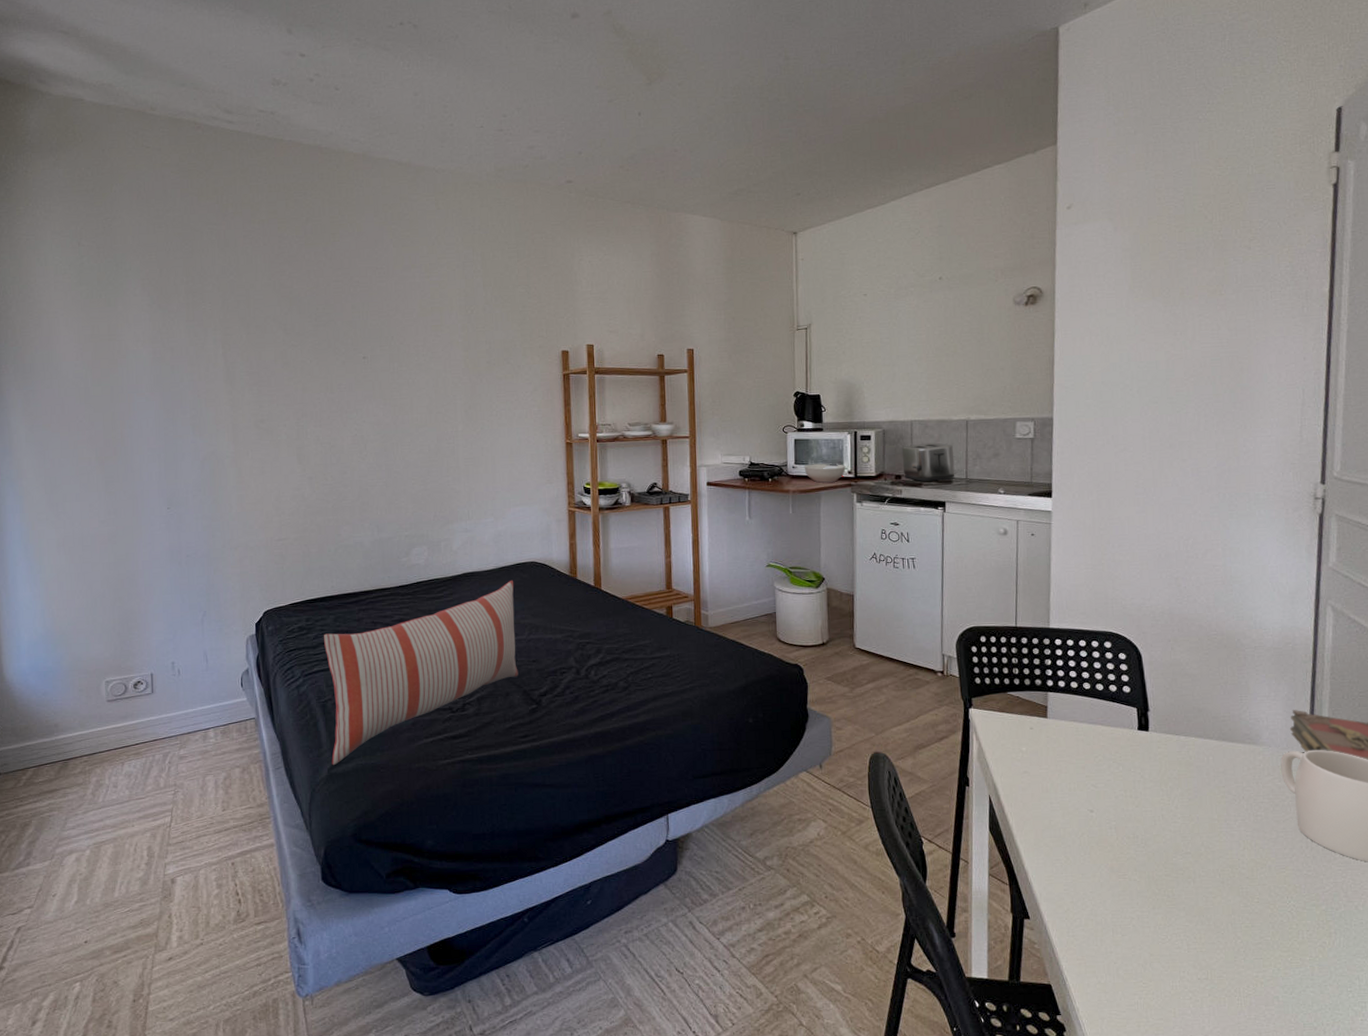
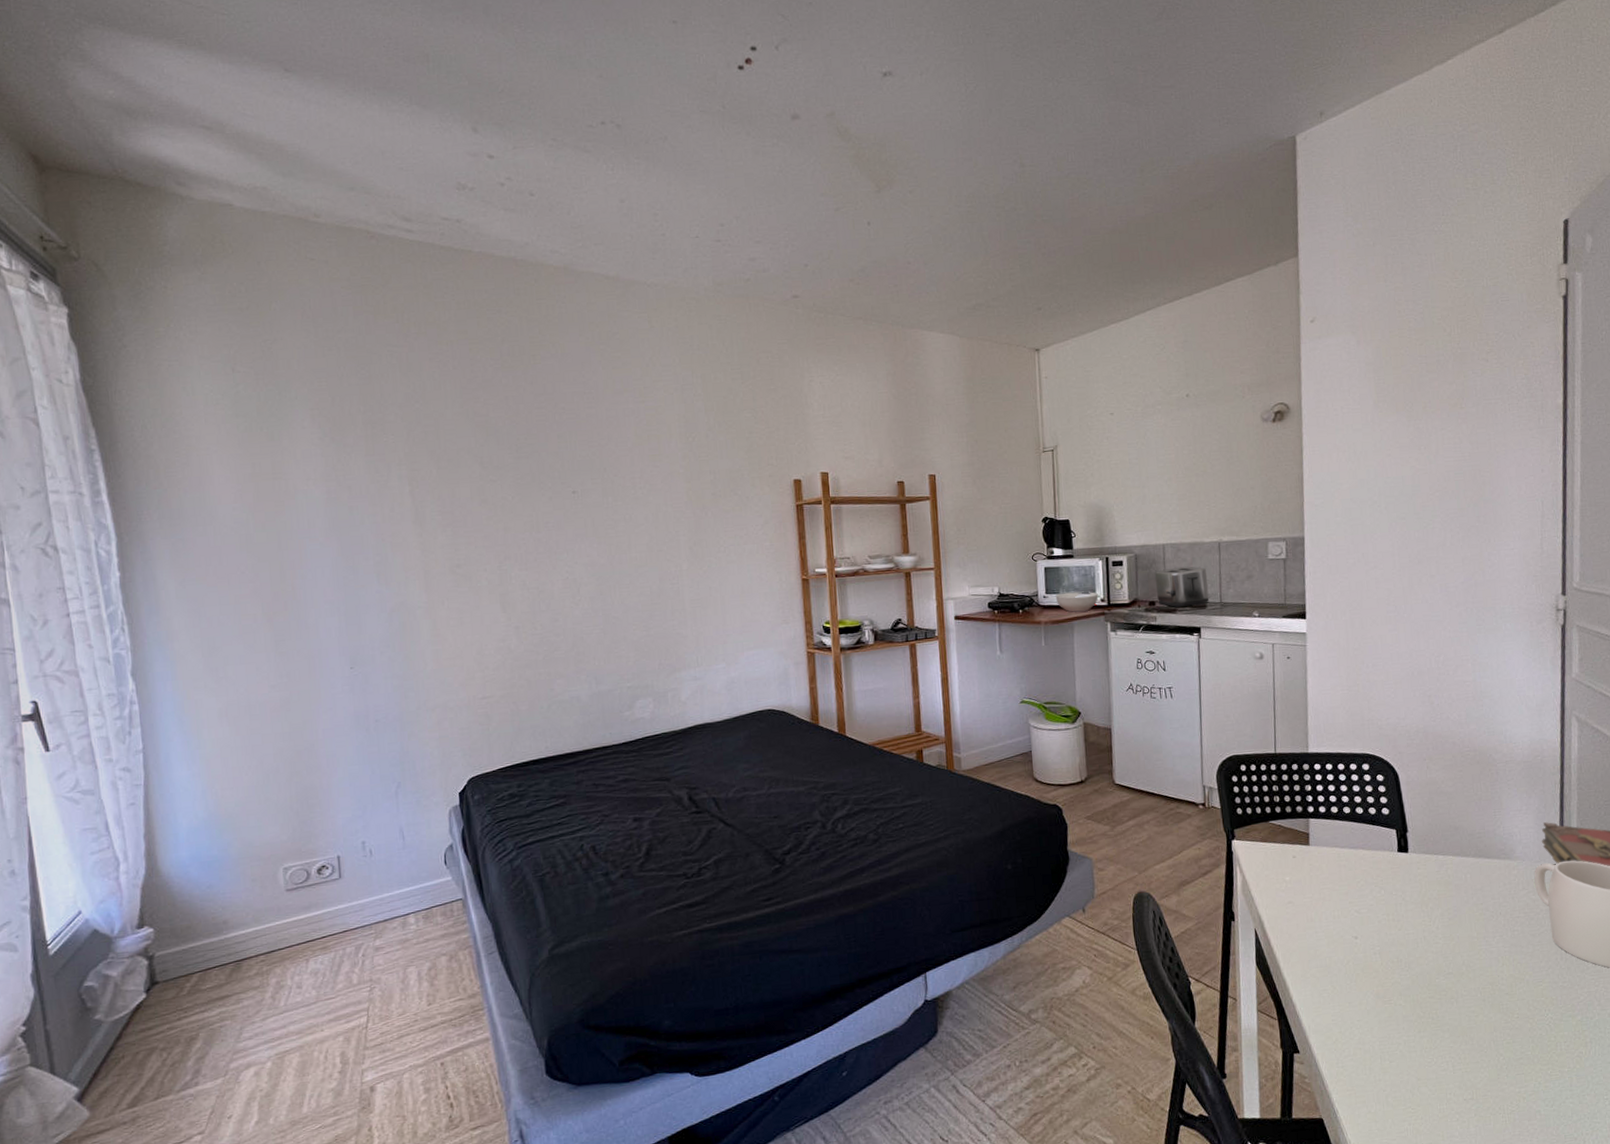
pillow: present [324,580,518,766] -> none [539,730,759,946]

